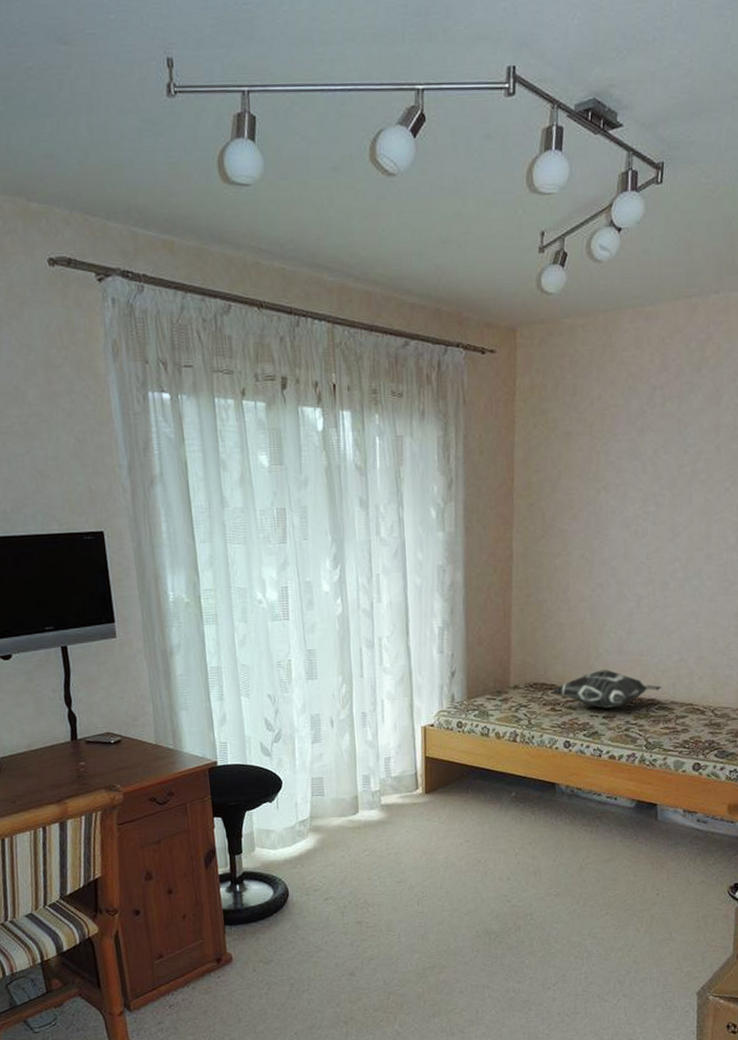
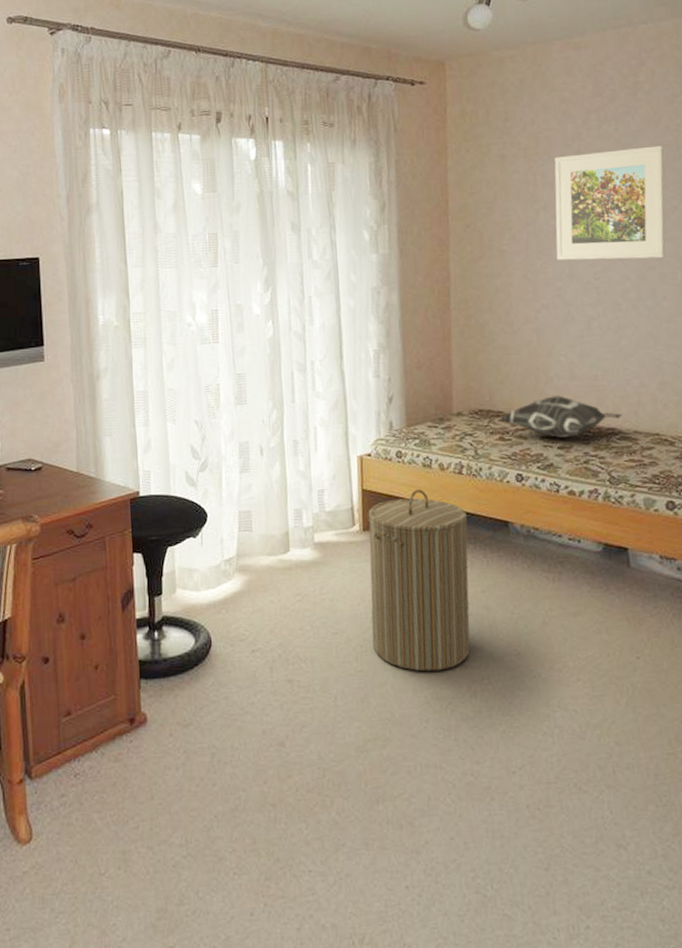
laundry hamper: none [430,755,520,911] -> present [368,488,470,672]
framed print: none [613,425,722,541] -> present [554,145,666,261]

